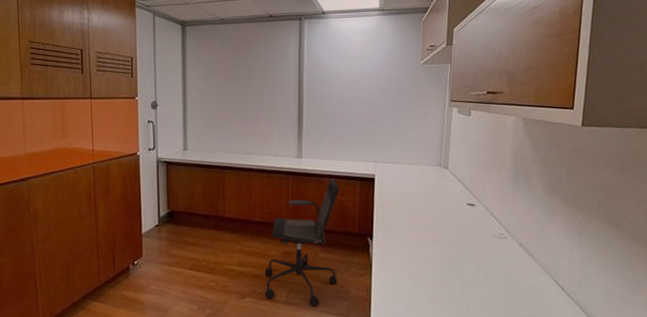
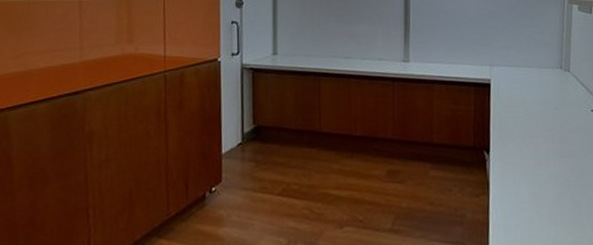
office chair: present [264,177,340,308] -> none [366,83,452,236]

